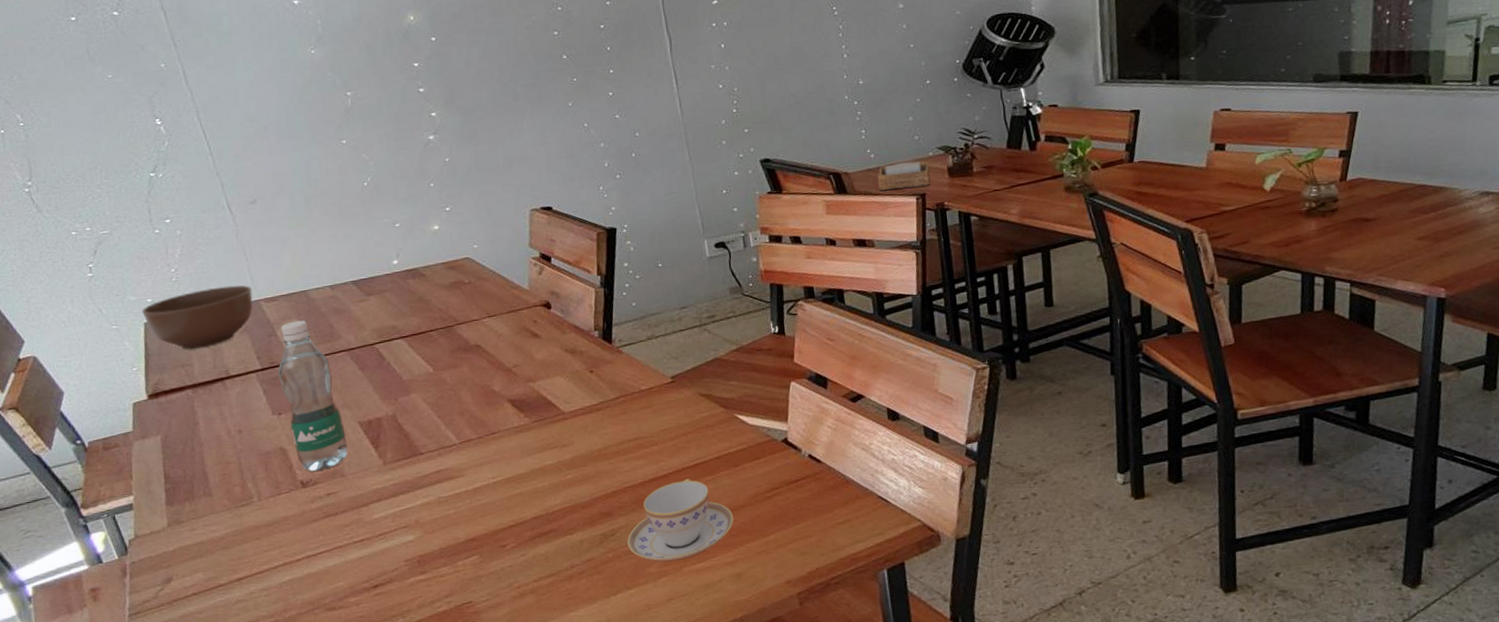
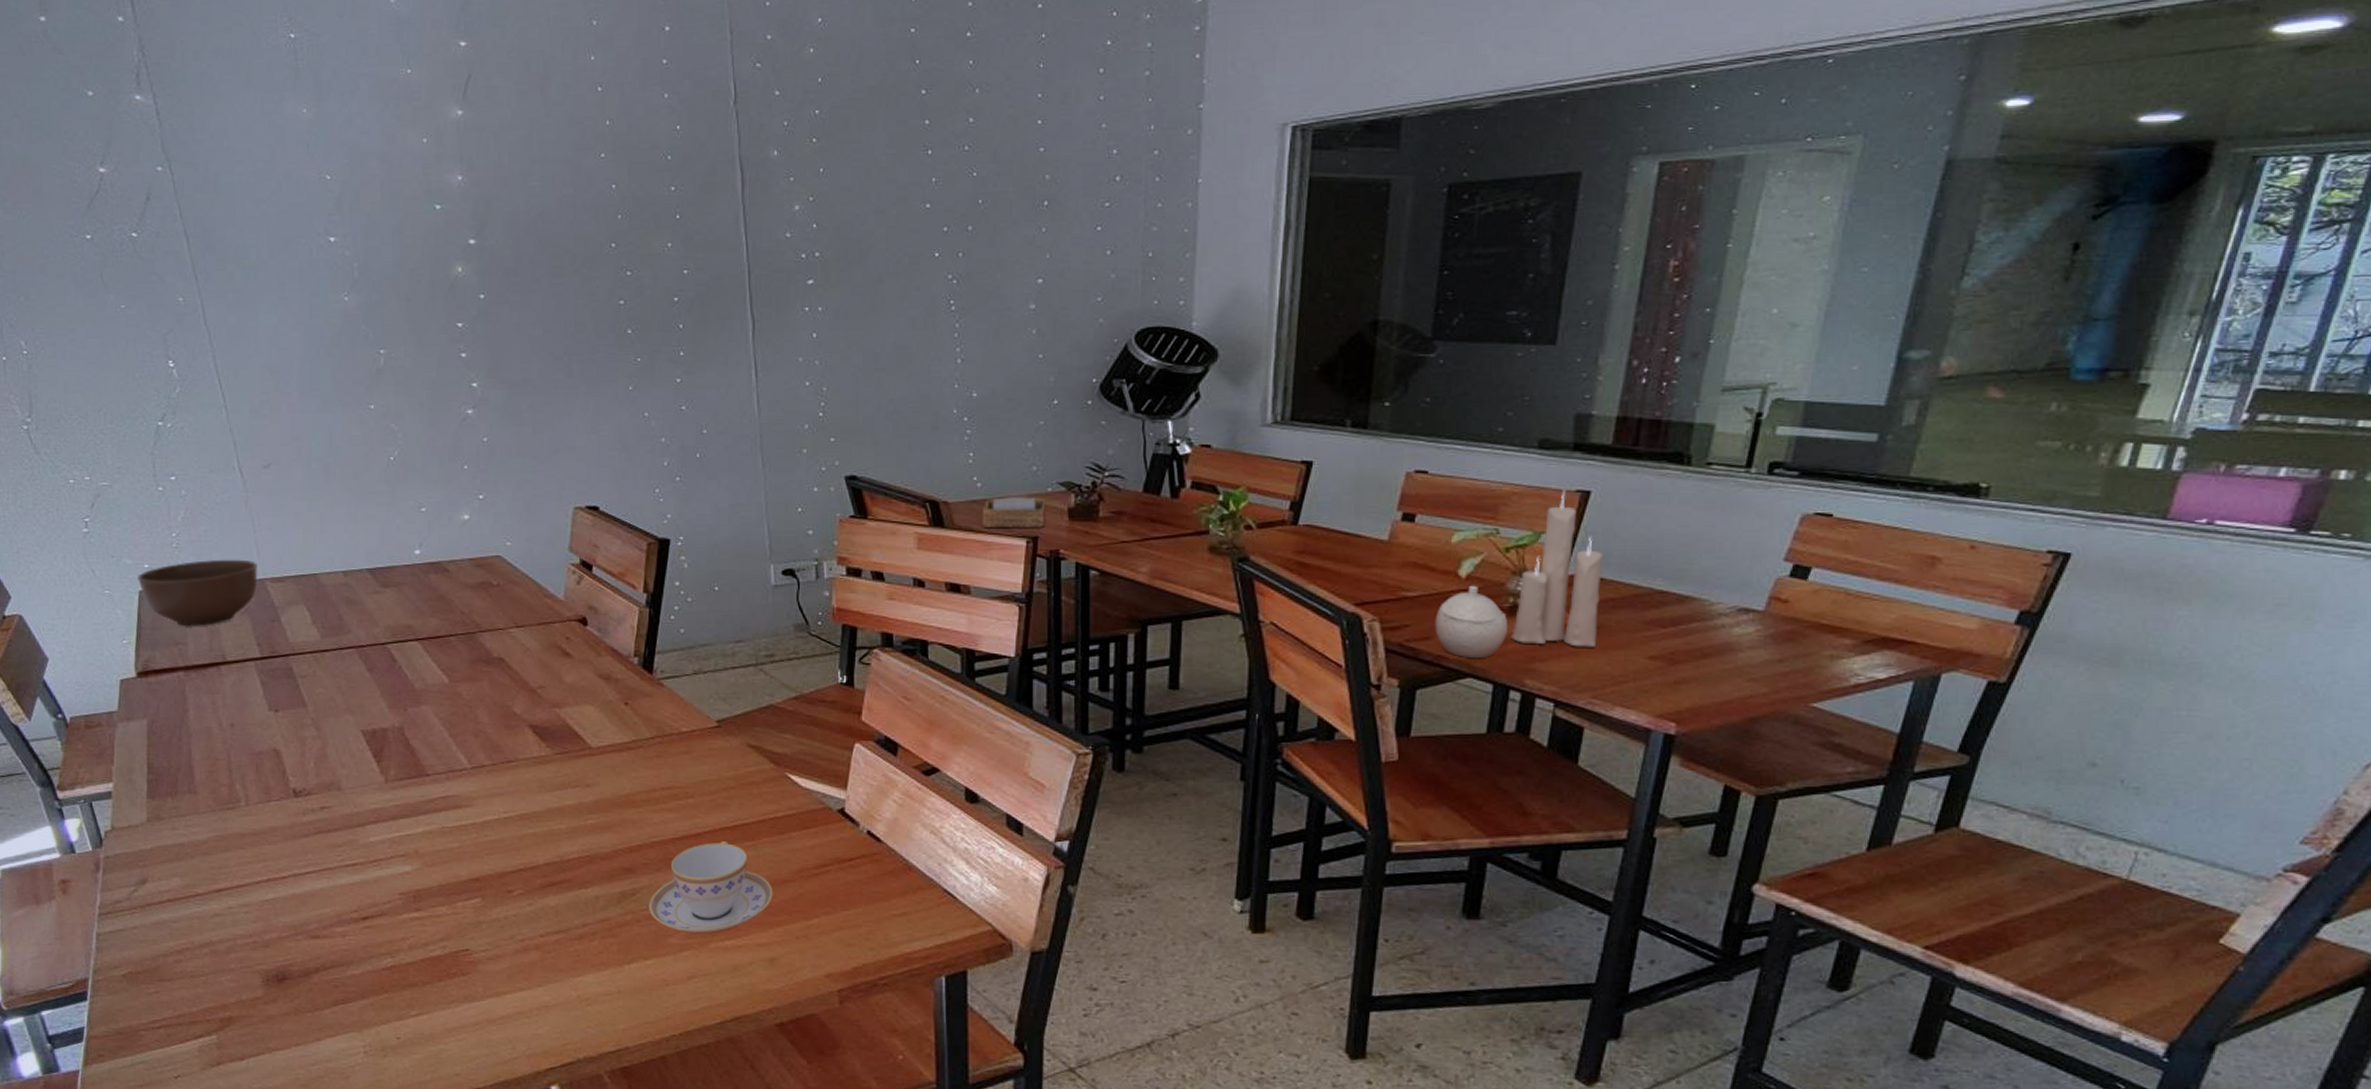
bottle: present [278,320,348,471] -> none [278,607,348,780]
sugar bowl: none [1250,195,1308,255] -> present [1434,585,1509,658]
candle: none [1311,113,1377,238] -> present [1511,489,1603,647]

